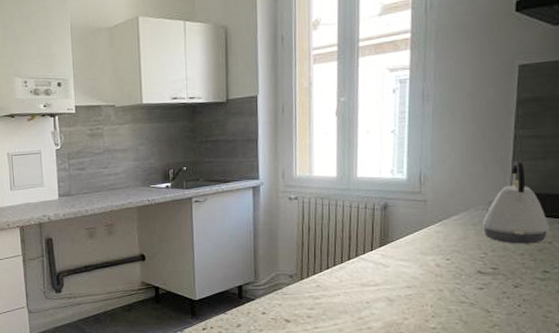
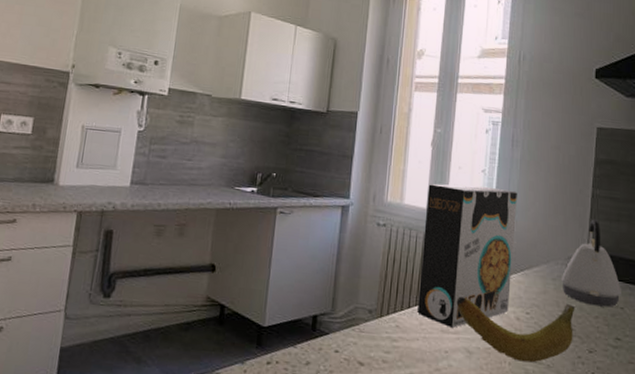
cereal box: none [335,146,431,281] -> present [417,183,517,328]
fruit: none [374,246,499,303] -> present [456,296,575,363]

